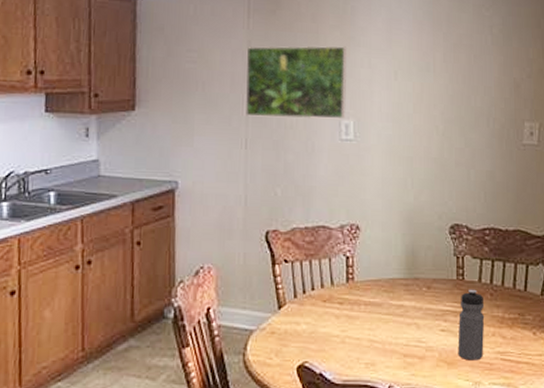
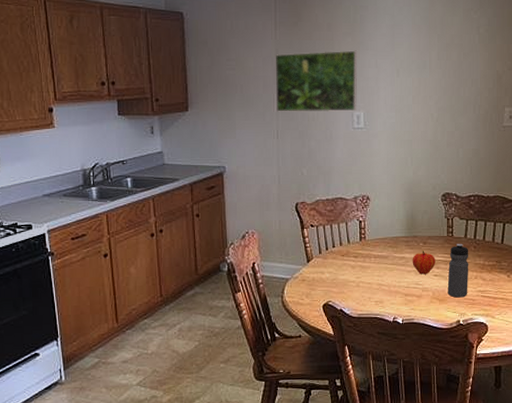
fruit: none [413,297,442,329] -> present [412,250,436,275]

